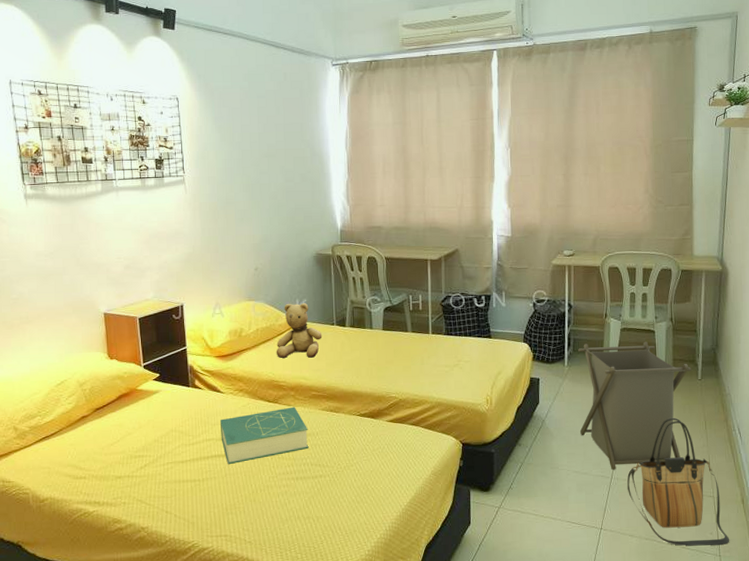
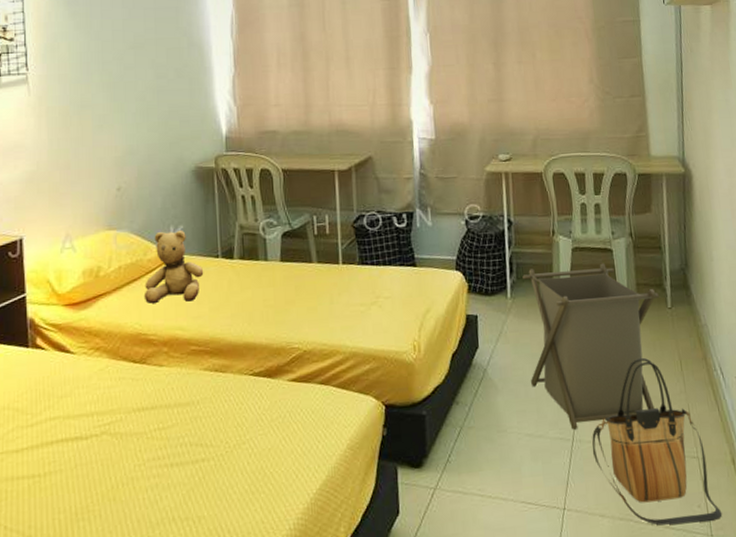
book: present [220,407,309,465] -> none [70,367,187,452]

